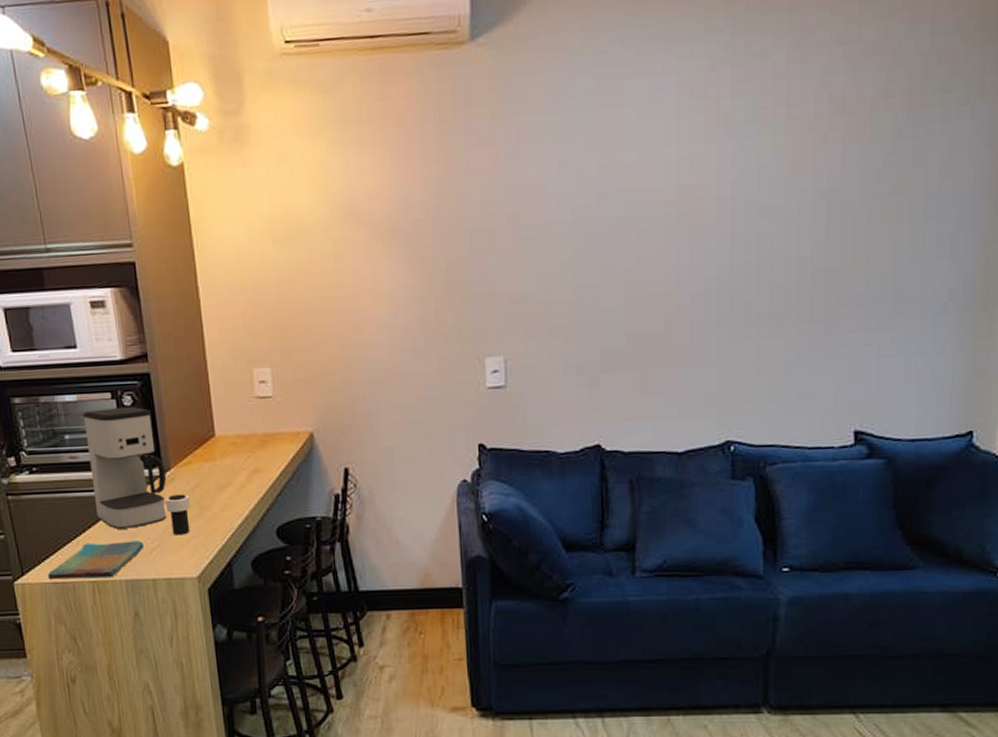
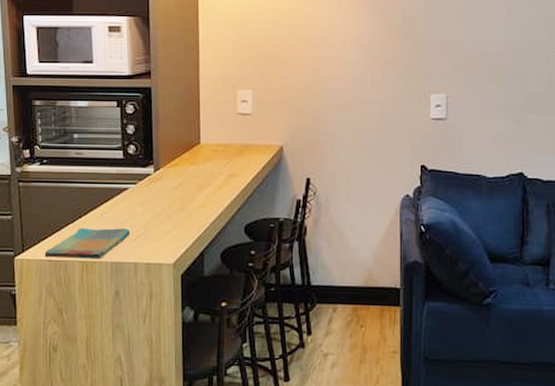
coffee maker: present [83,406,167,529] -> none [91,114,156,217]
cup: present [165,494,191,535] -> none [152,190,174,226]

